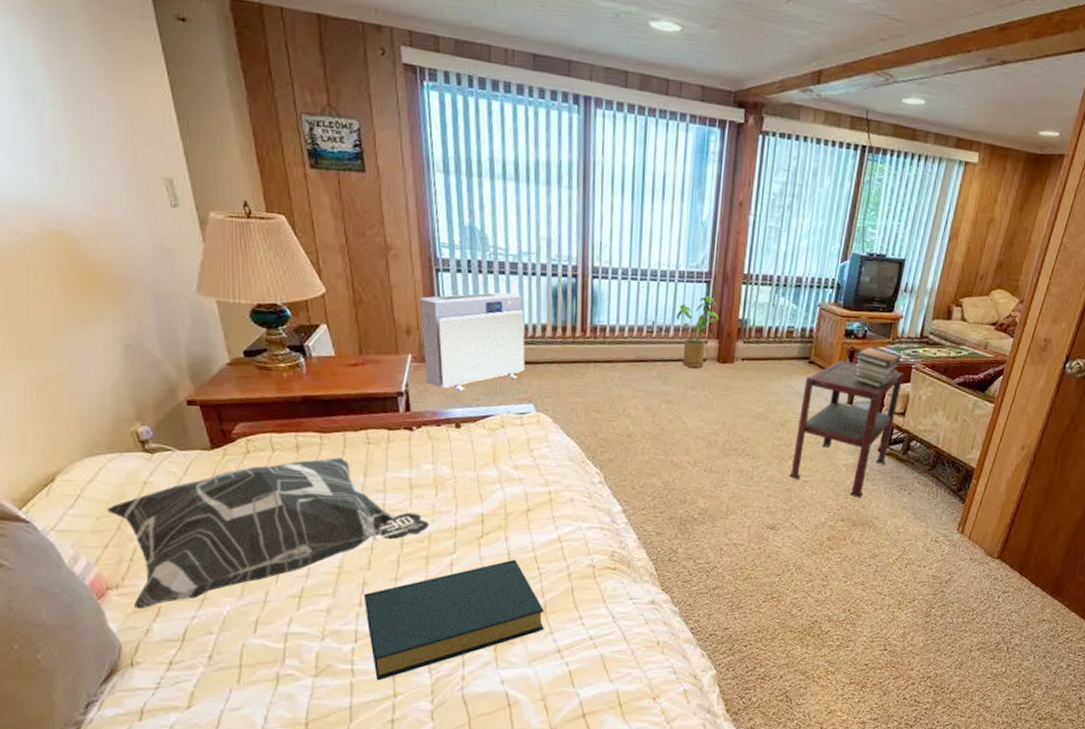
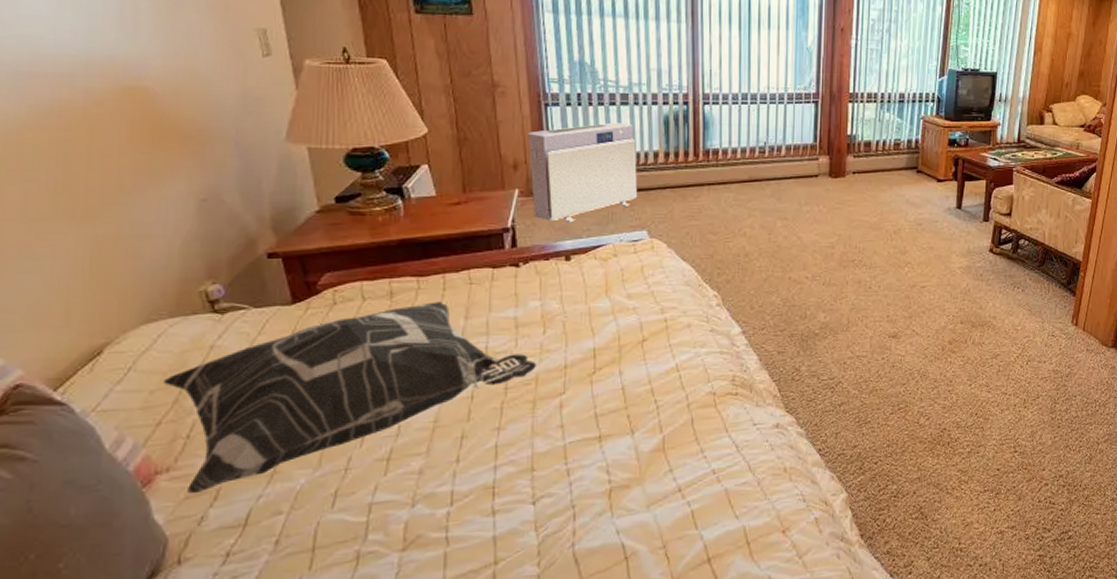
hardback book: present [363,559,545,681] -> none [461,394,663,547]
house plant: present [677,295,720,369] -> none [788,115,829,185]
side table: present [789,359,903,498] -> none [907,167,1006,299]
book stack: present [852,346,902,388] -> none [959,152,1003,192]

